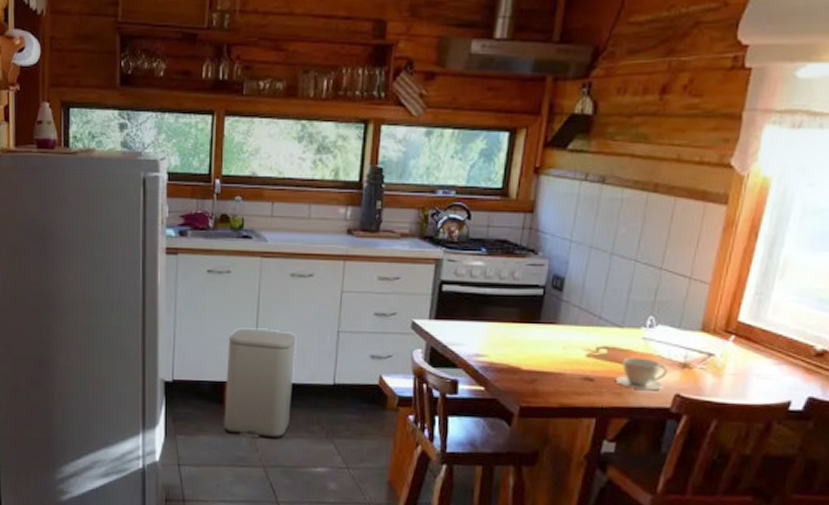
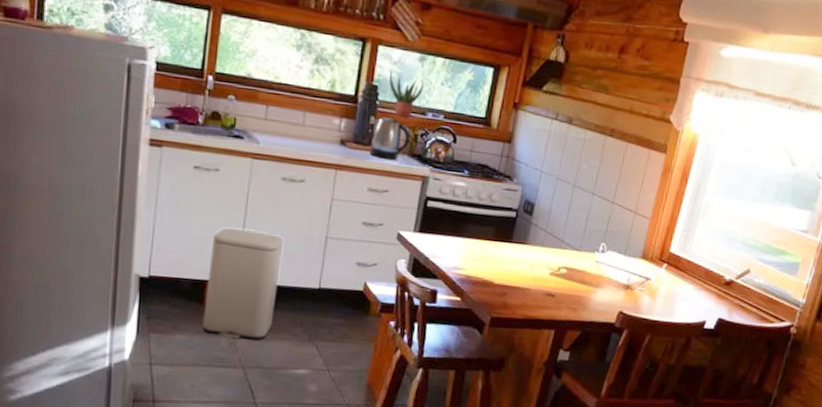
kettle: none [378,199,421,246] -> present [370,116,411,161]
potted plant: none [395,147,433,199] -> present [389,68,425,119]
teacup: present [615,357,668,391] -> none [572,277,614,308]

